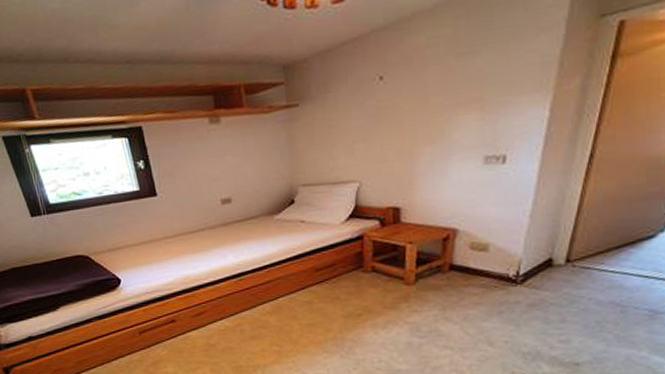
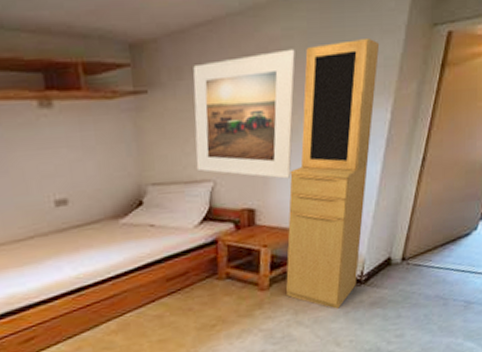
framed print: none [340,55,441,179] -> present [193,48,295,179]
cupboard: none [433,36,535,308] -> present [286,37,380,309]

